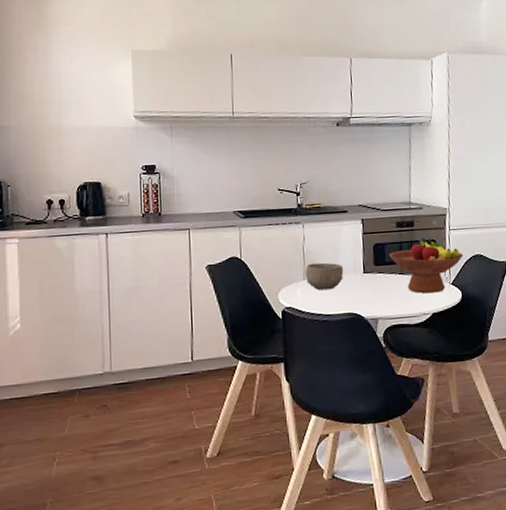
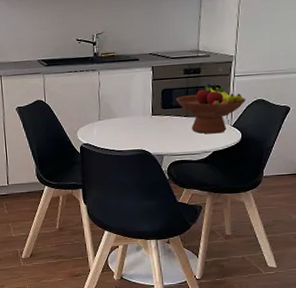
bowl: present [305,262,344,291] -> none [100,105,134,130]

